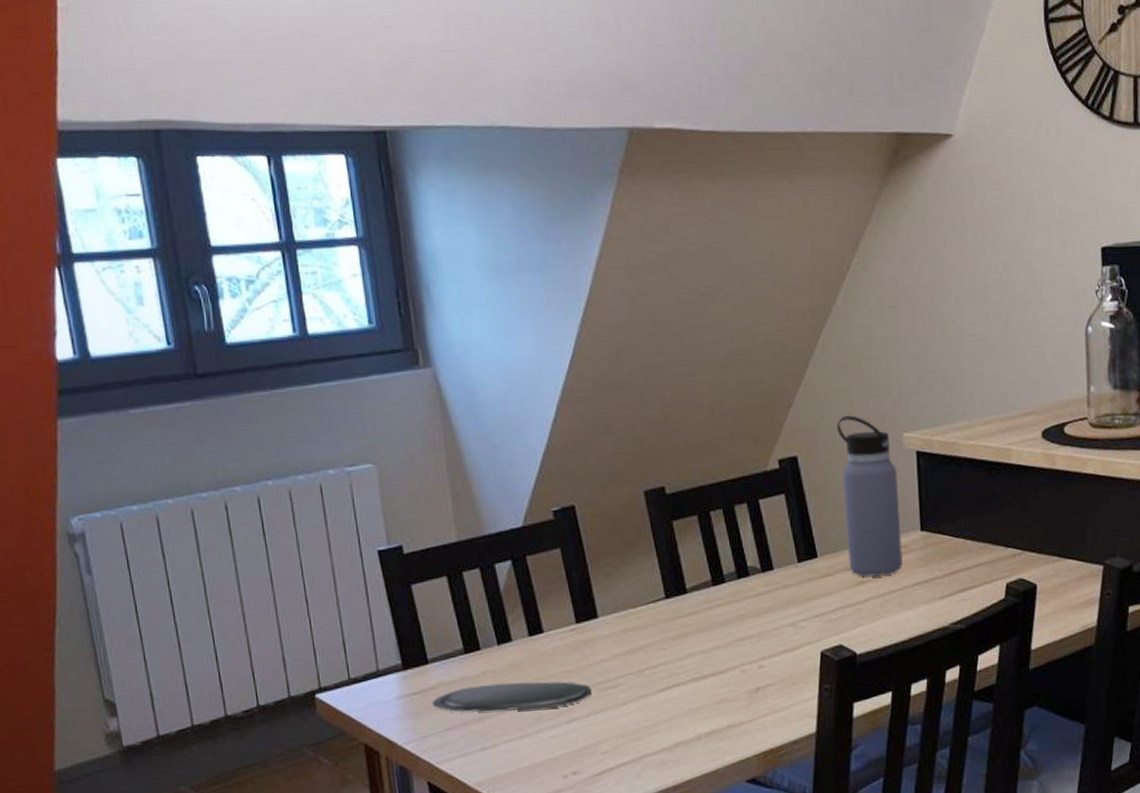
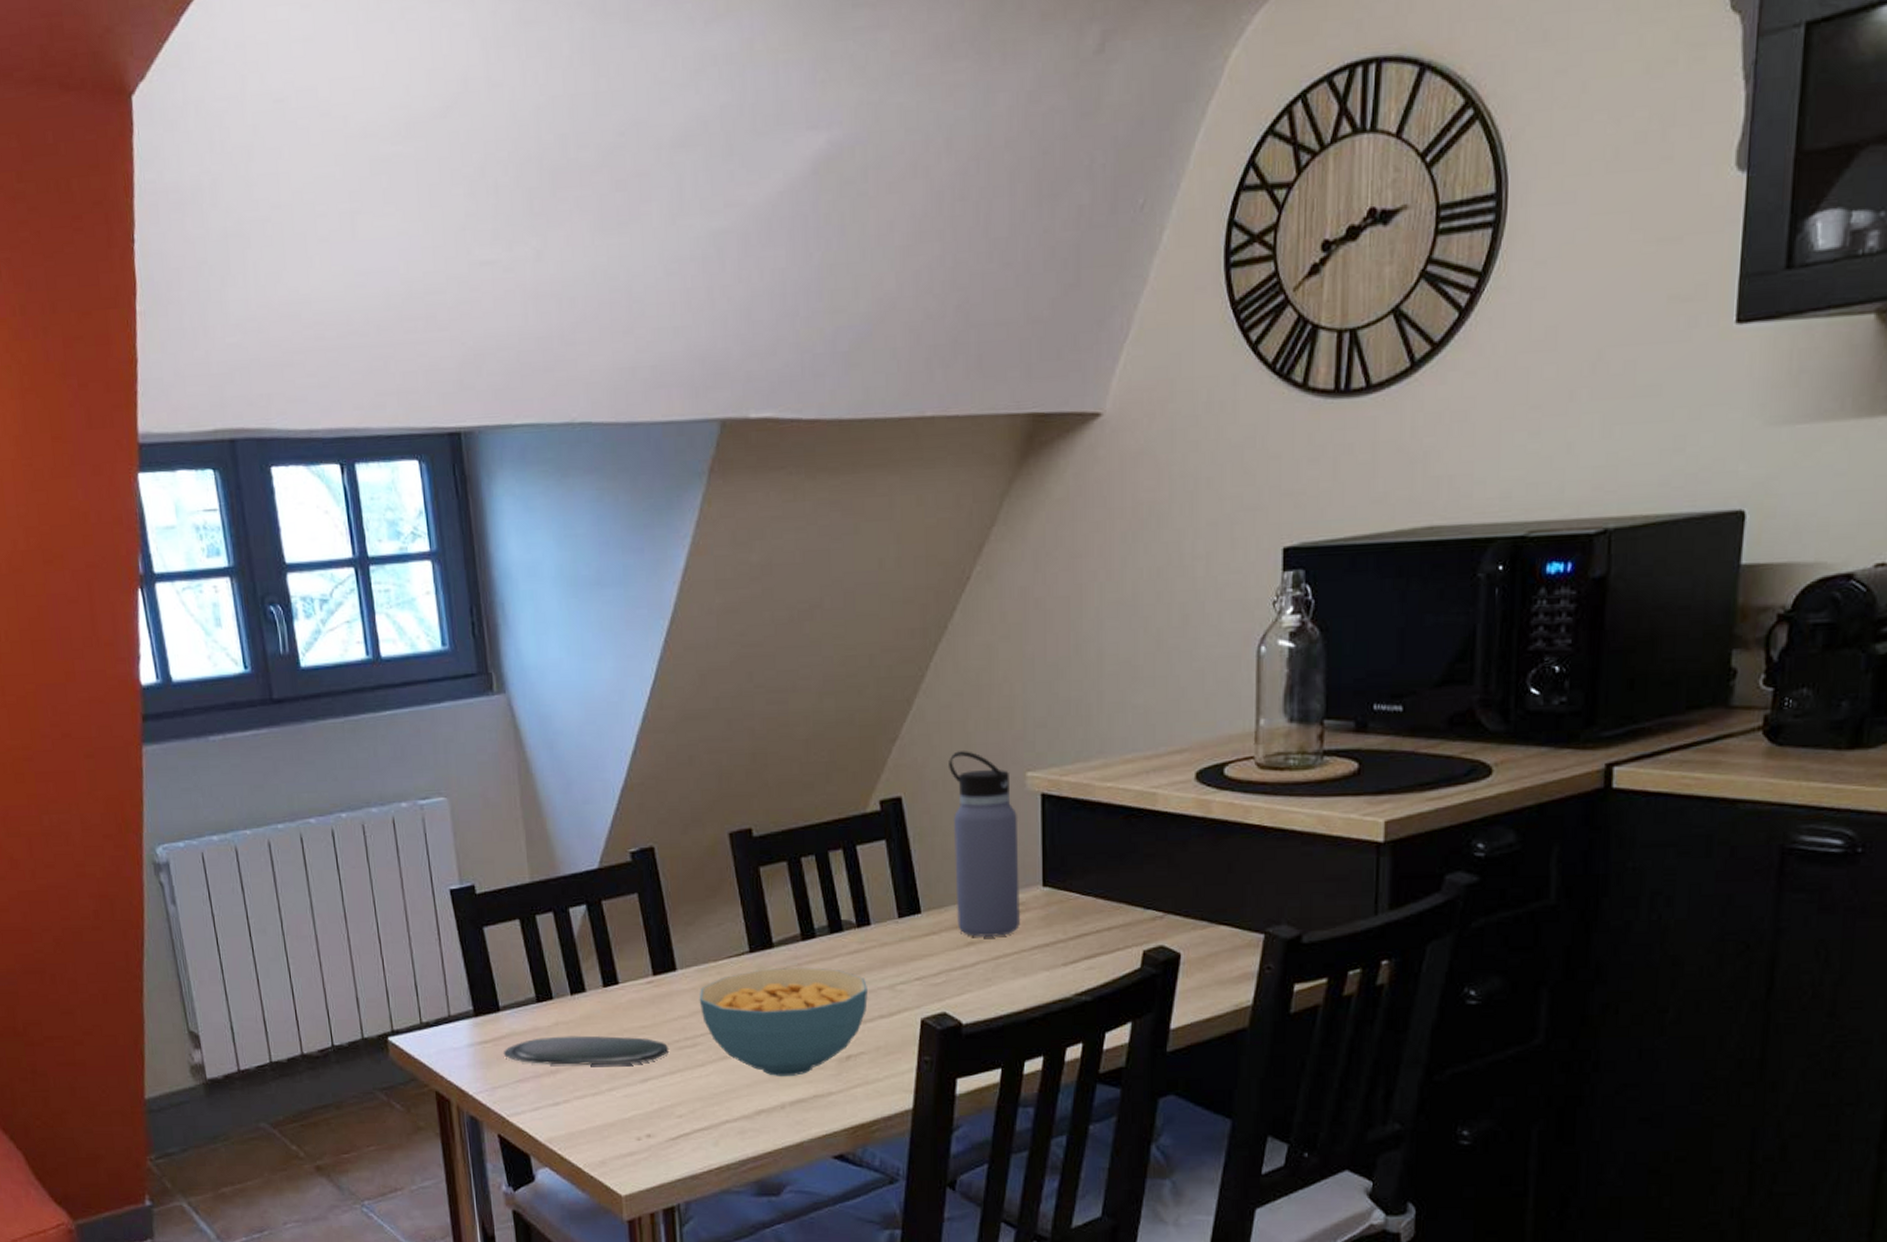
cereal bowl: none [619,609,773,711] -> present [699,966,868,1076]

